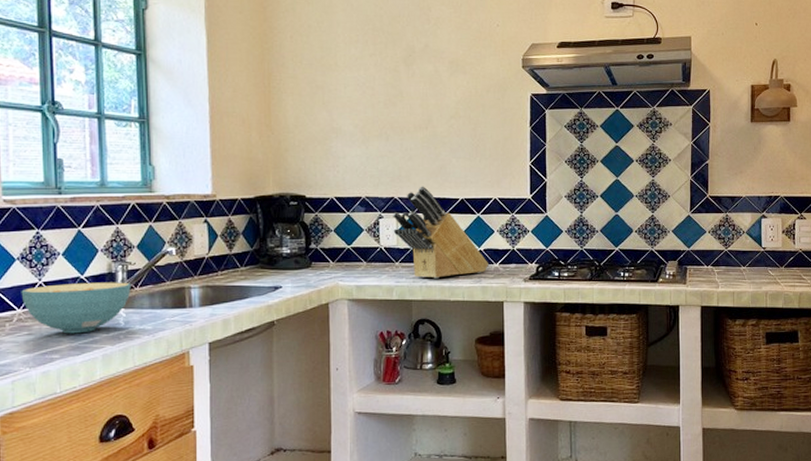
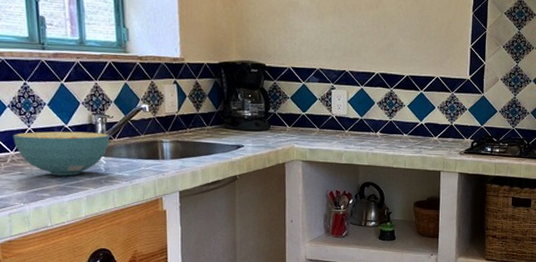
knife block: present [393,186,488,279] -> none [344,61,429,147]

